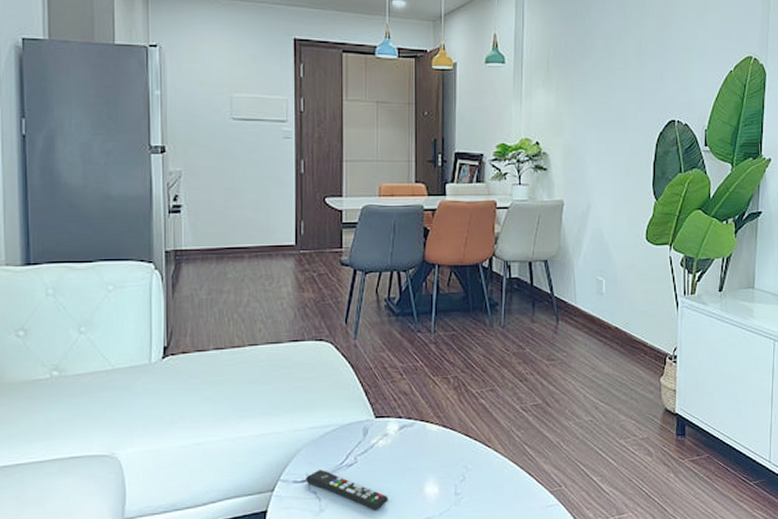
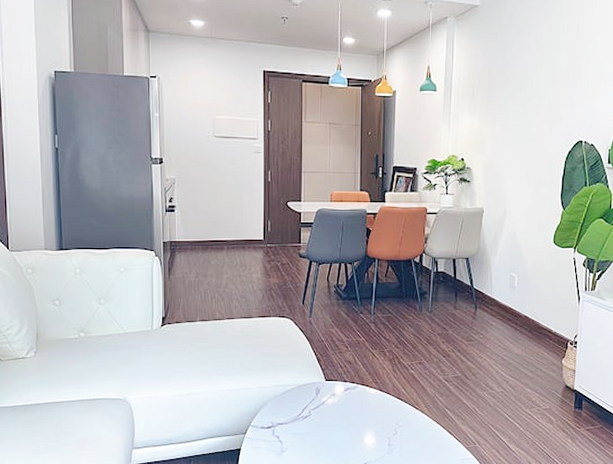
remote control: present [306,469,388,510] -> none [271,419,335,454]

